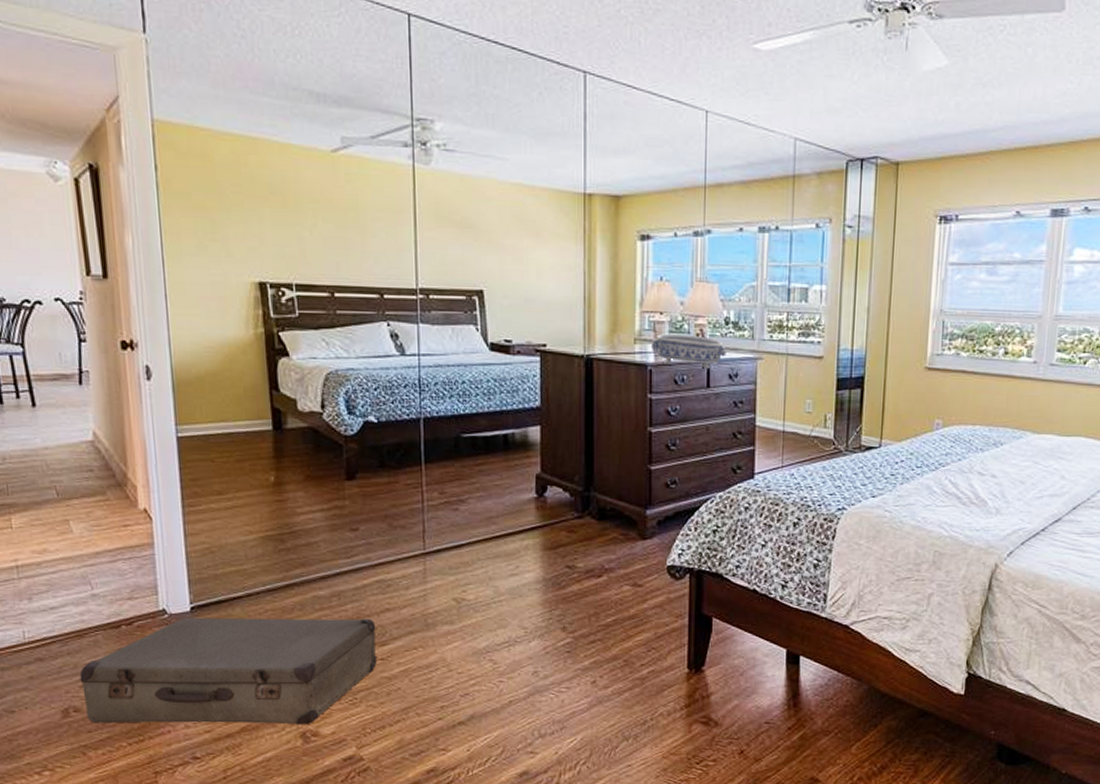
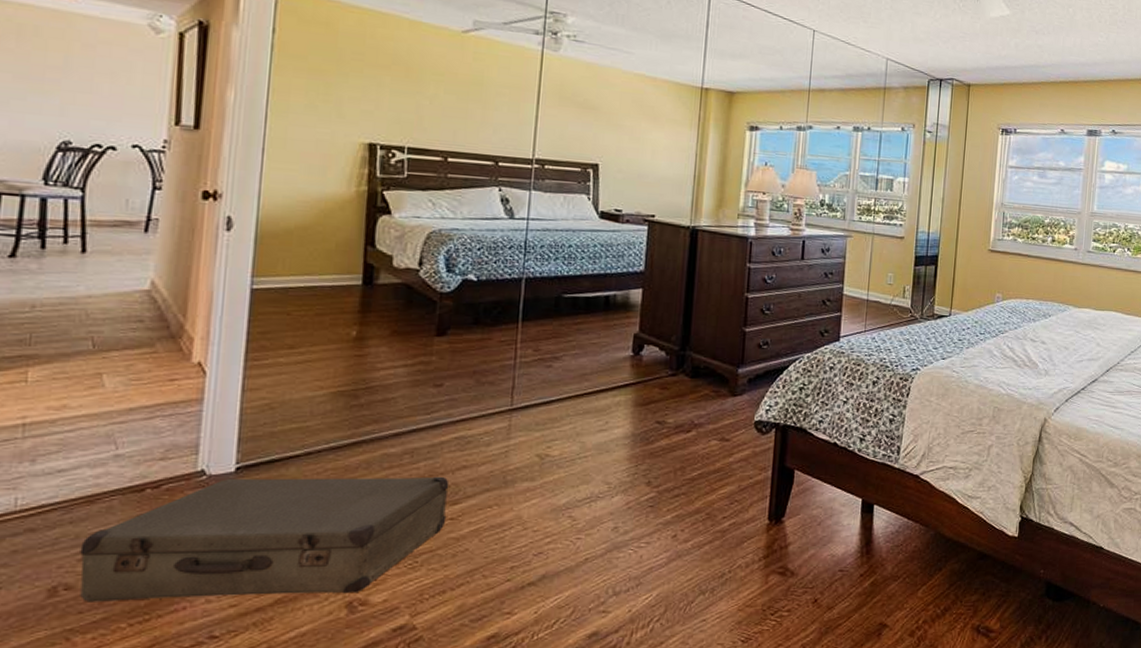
decorative bowl: present [650,334,727,370] -> none [752,211,821,245]

